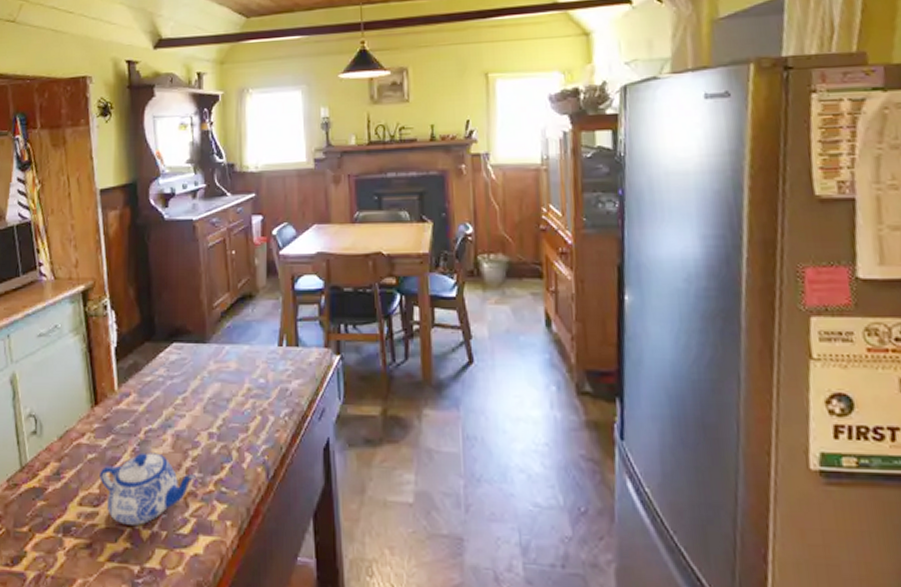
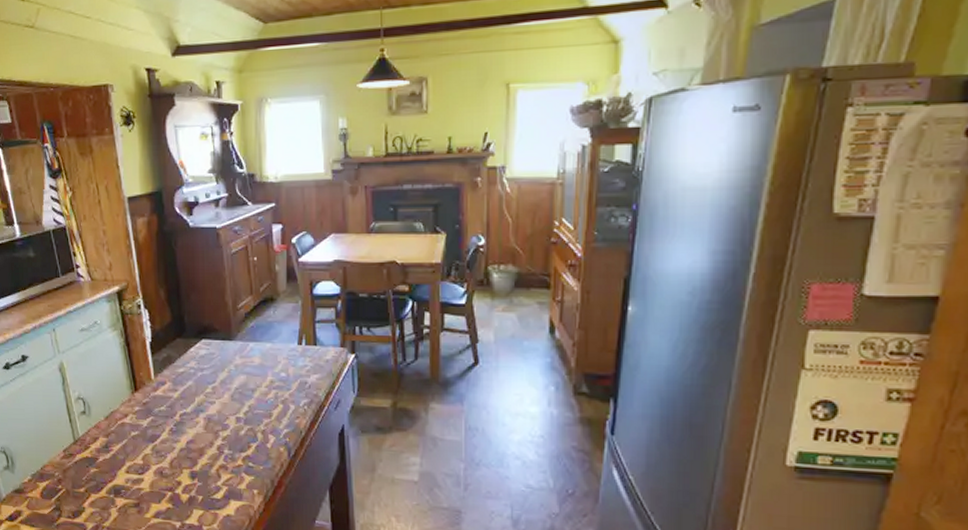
teapot: present [100,452,196,525] -> none [142,432,226,491]

